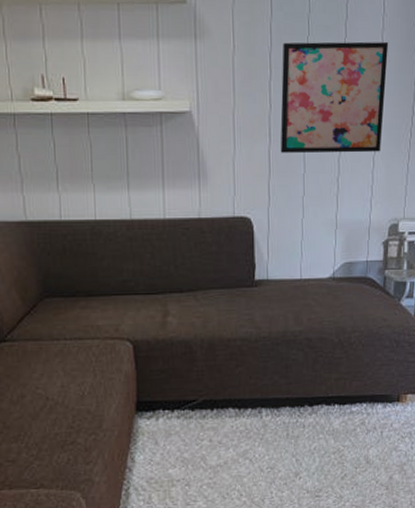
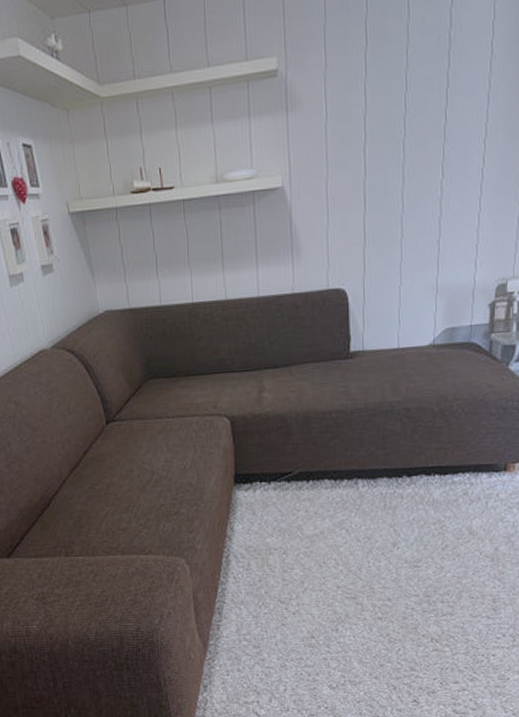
wall art: present [280,41,389,154] -> none [375,87,497,220]

